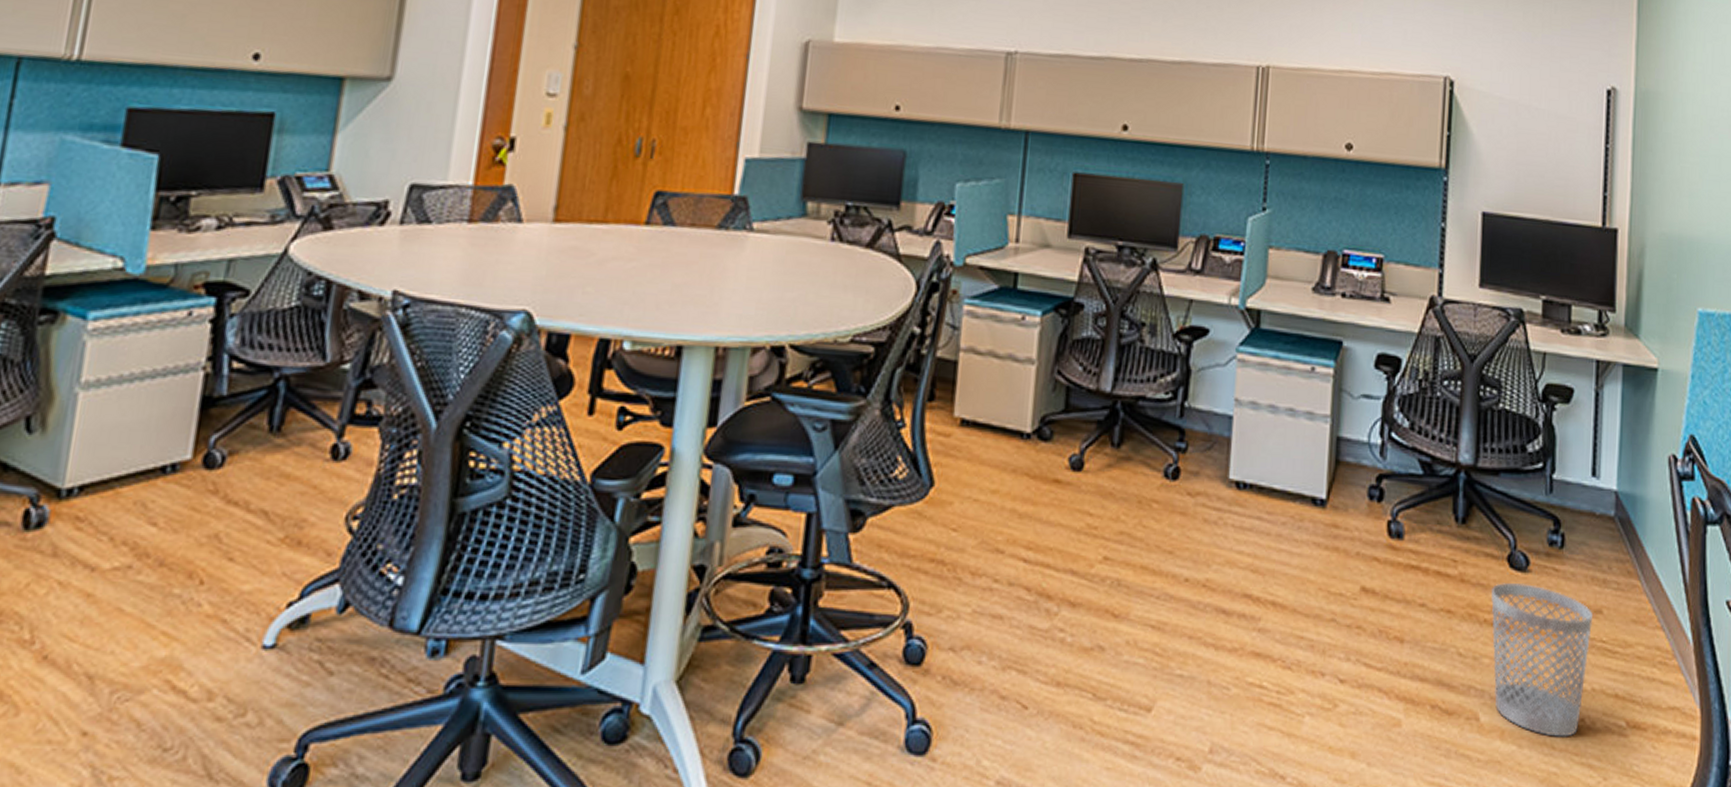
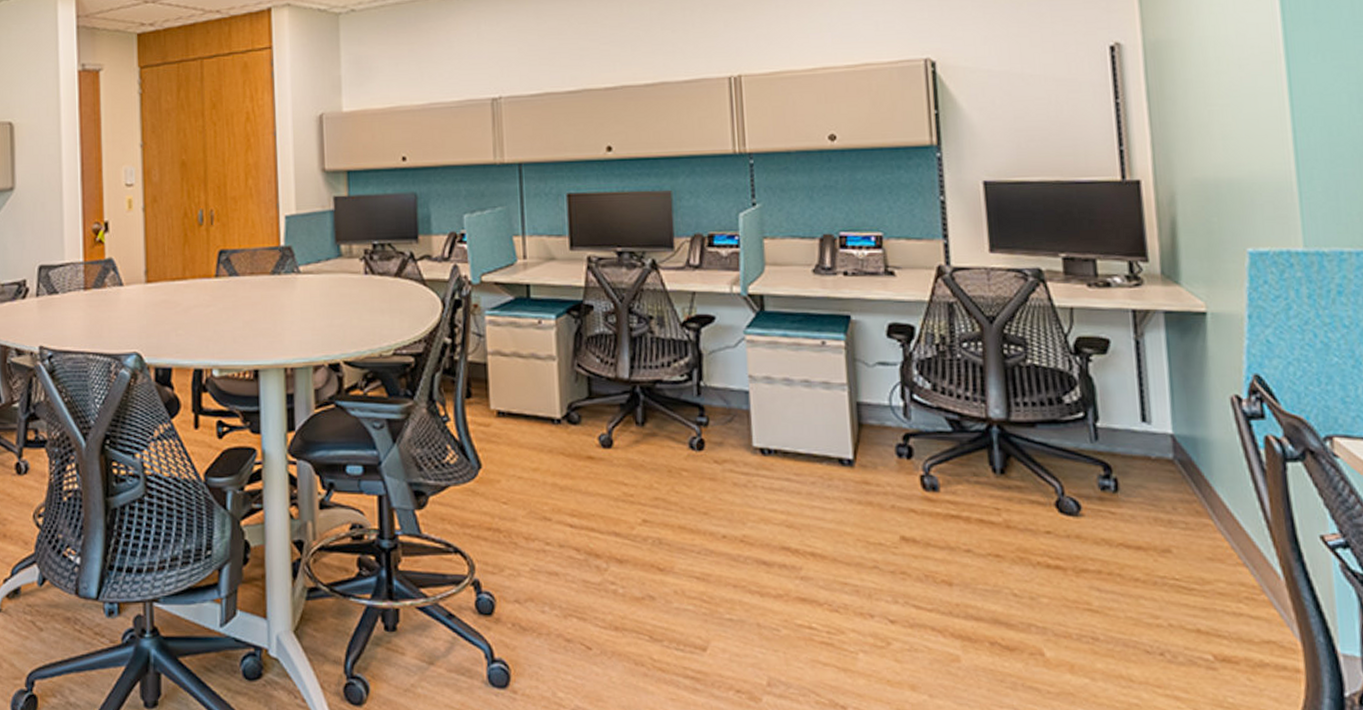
wastebasket: present [1491,583,1592,737] -> none [1042,527,1161,671]

